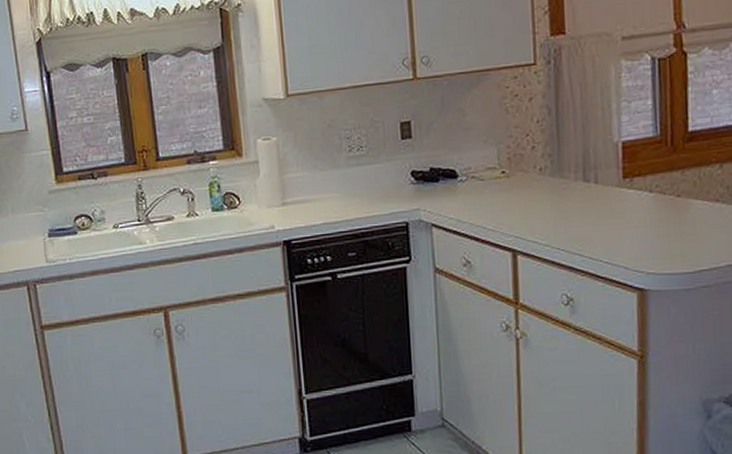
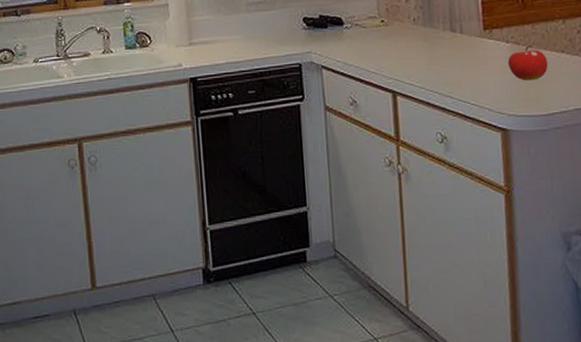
fruit: none [650,195,699,235] -> present [508,46,549,81]

